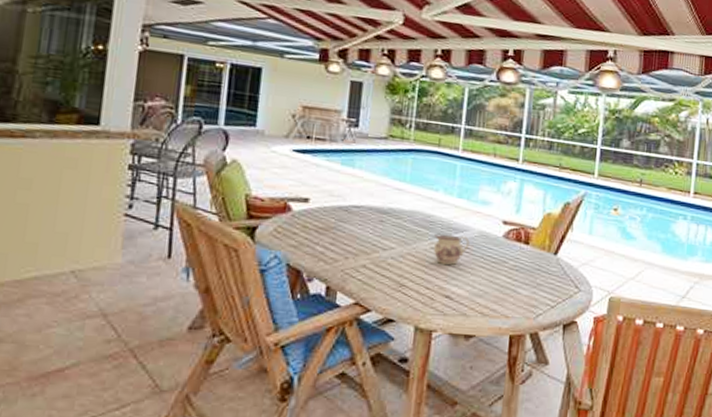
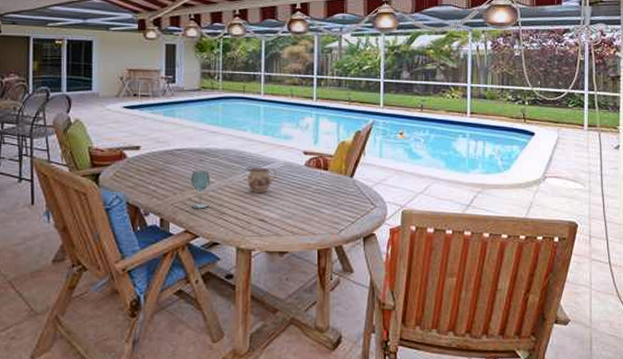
wine glass: none [366,233,391,279] -> present [190,171,210,209]

